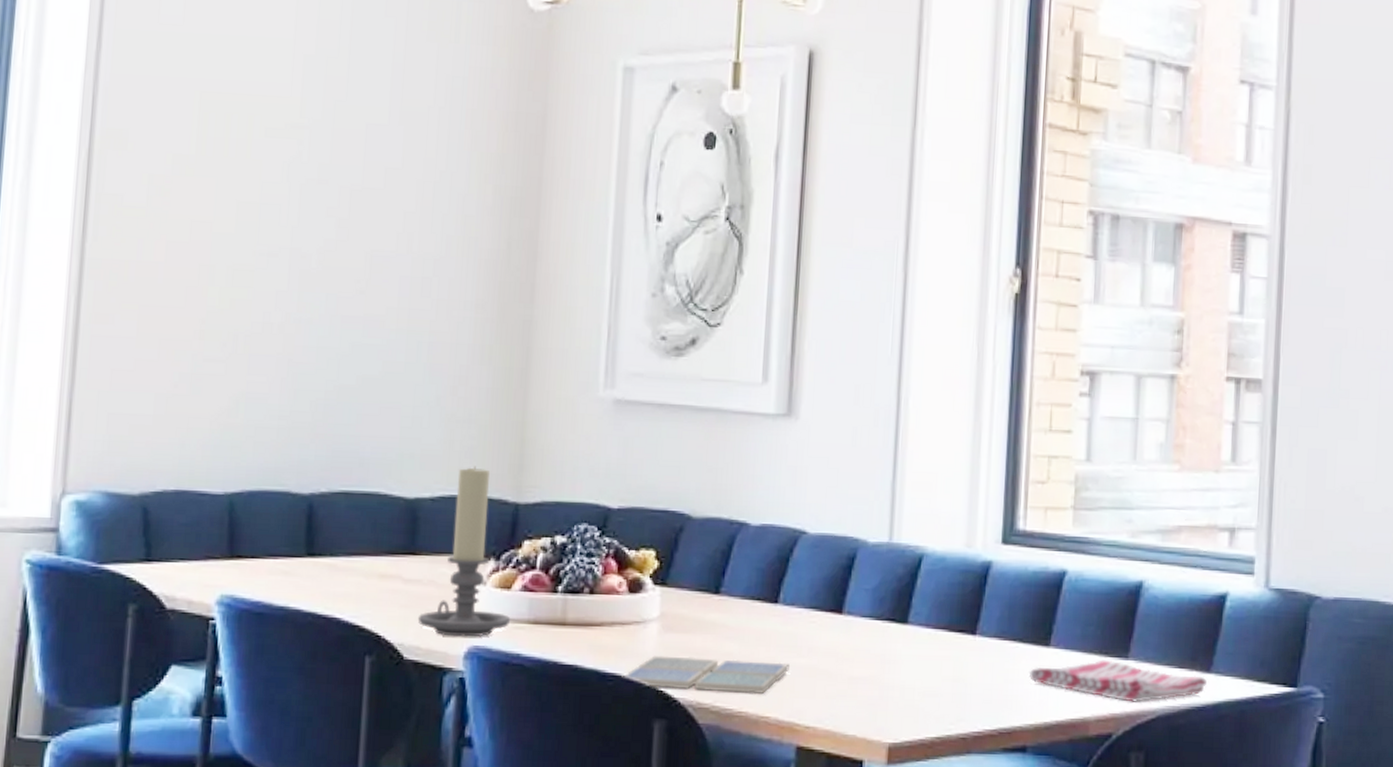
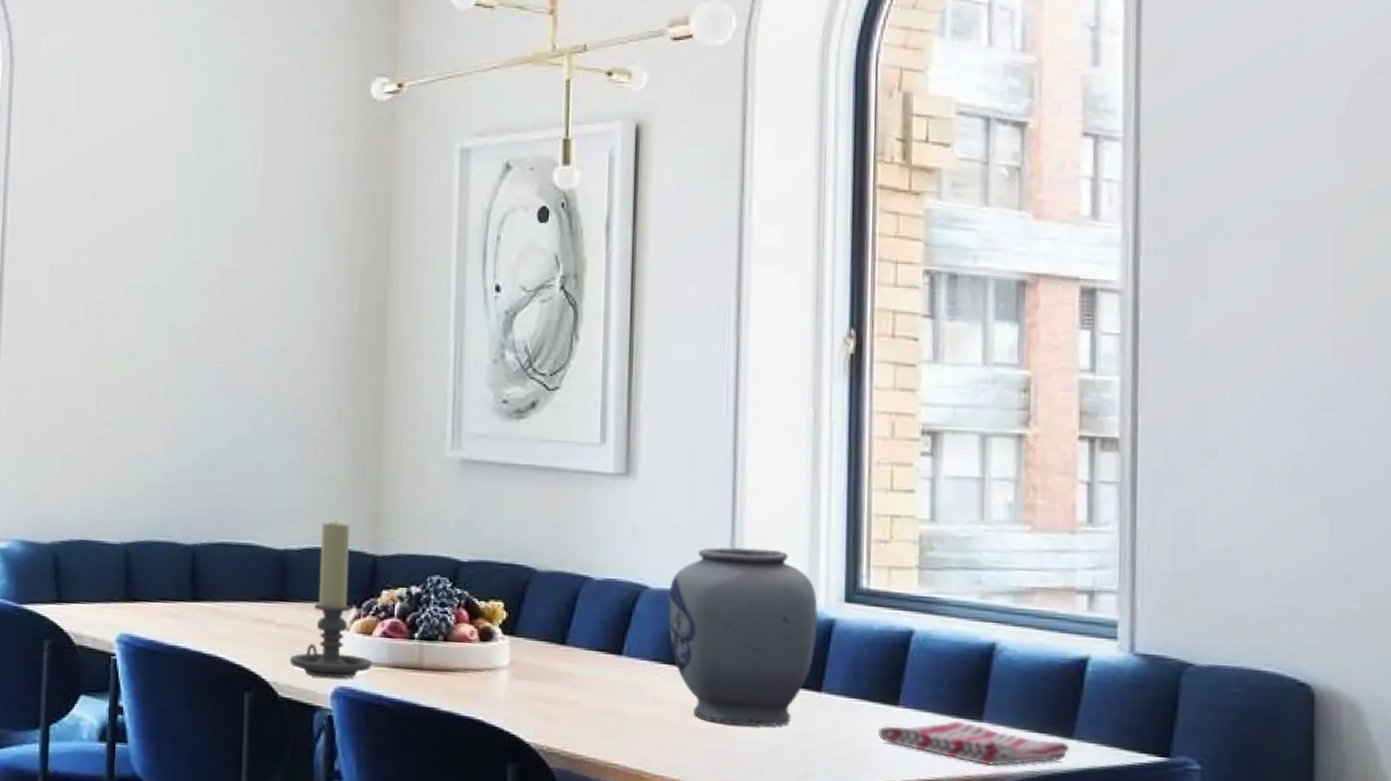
drink coaster: present [622,655,790,695] -> none [476,701,635,742]
vase: none [826,489,976,673] -> present [668,547,819,727]

